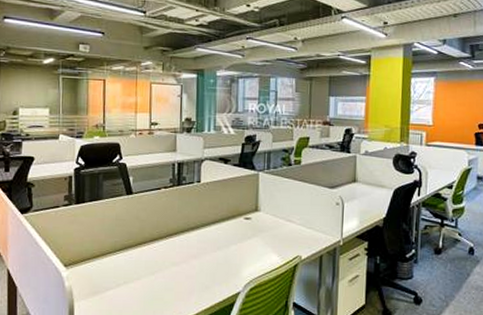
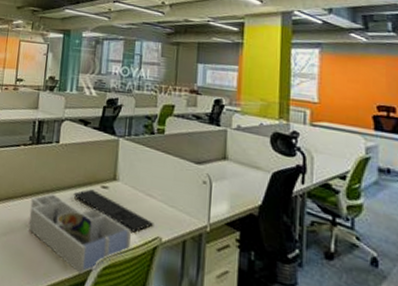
desk organizer: none [176,230,275,298] -> present [28,194,131,275]
keyboard: none [218,222,294,255] -> present [73,189,154,233]

